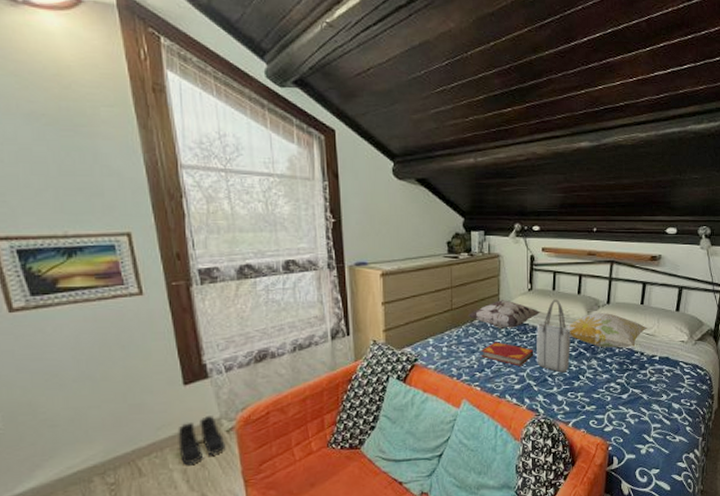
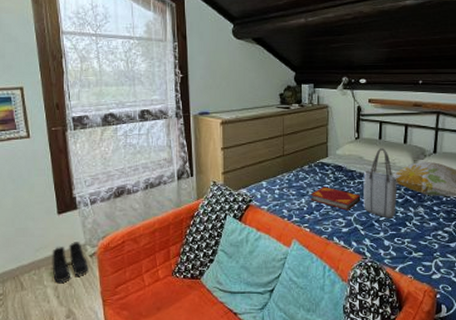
decorative pillow: present [467,300,541,329] -> none [298,147,368,174]

